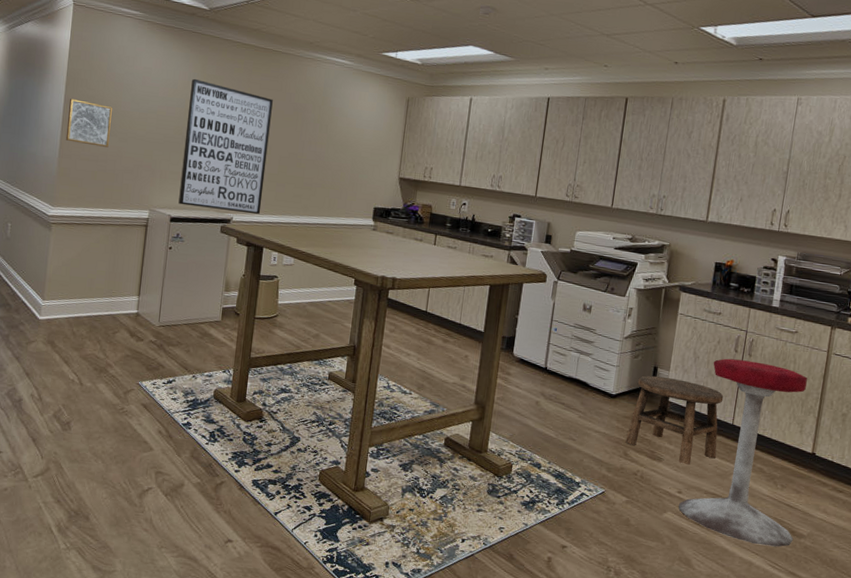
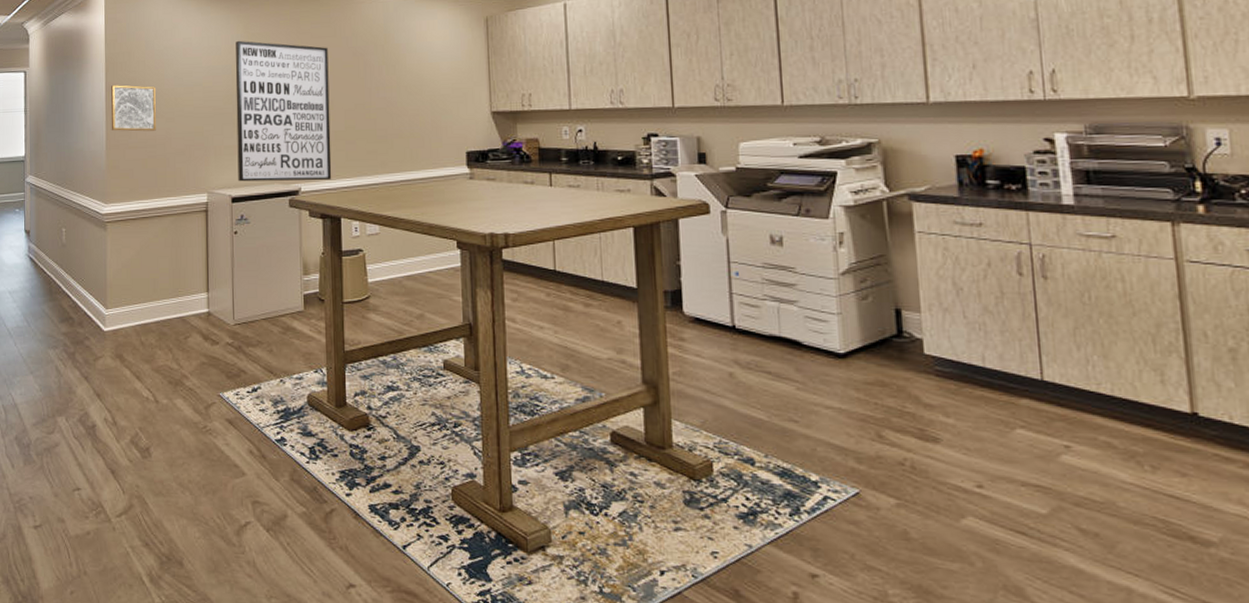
stool: present [625,375,724,465] -> none [874,321,1026,445]
stool: present [678,358,807,547] -> none [983,286,1197,563]

